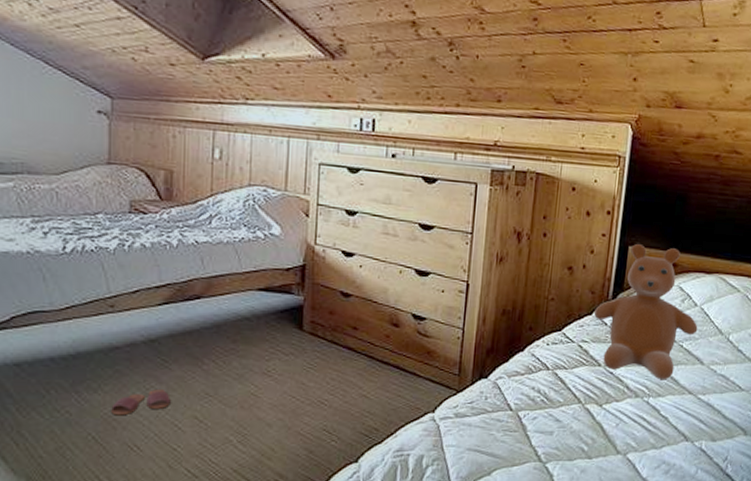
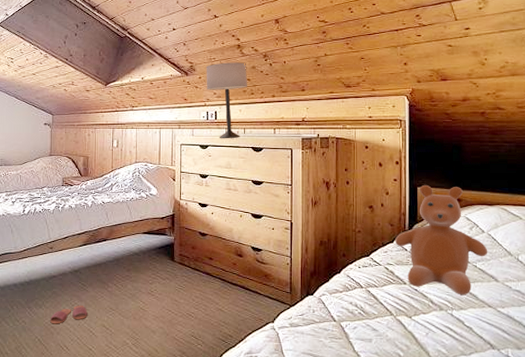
table lamp: none [362,45,423,163] -> present [206,62,247,139]

